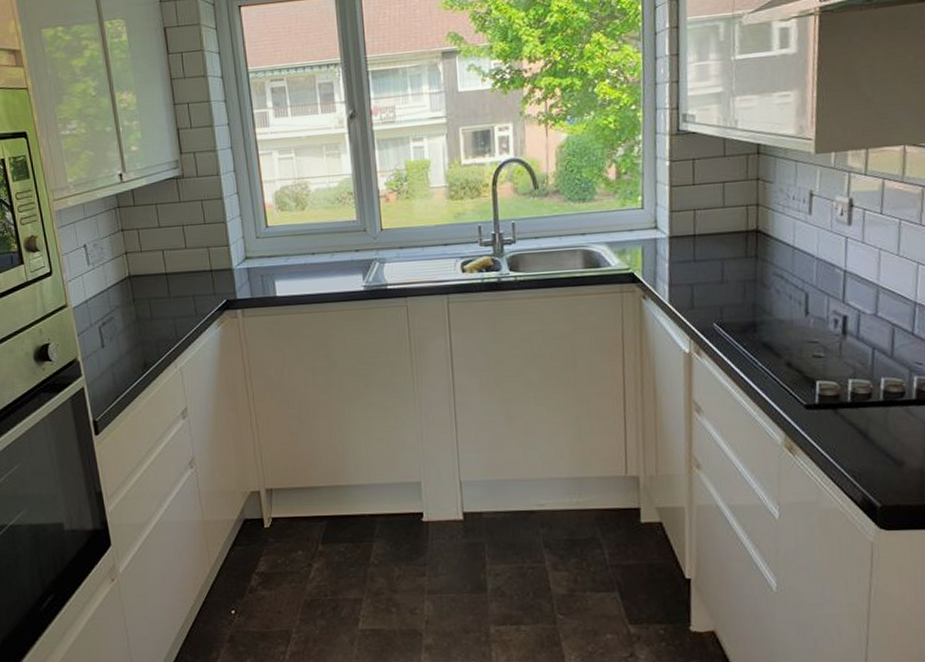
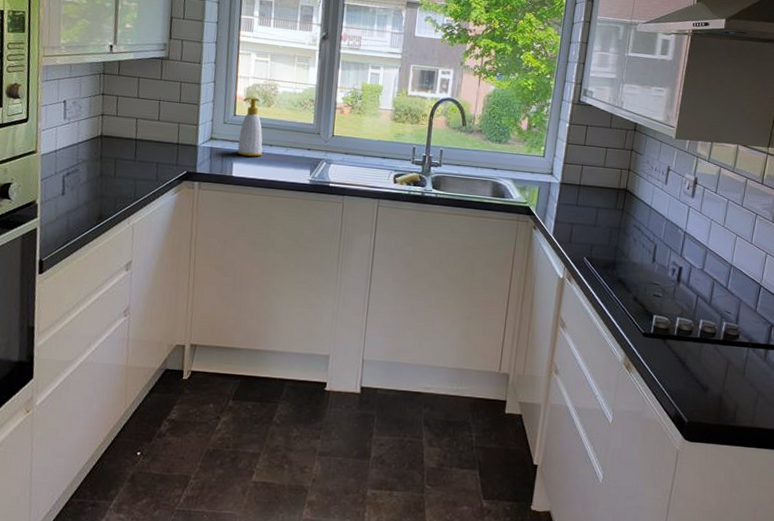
soap bottle: none [273,202,306,271] -> present [237,97,263,157]

